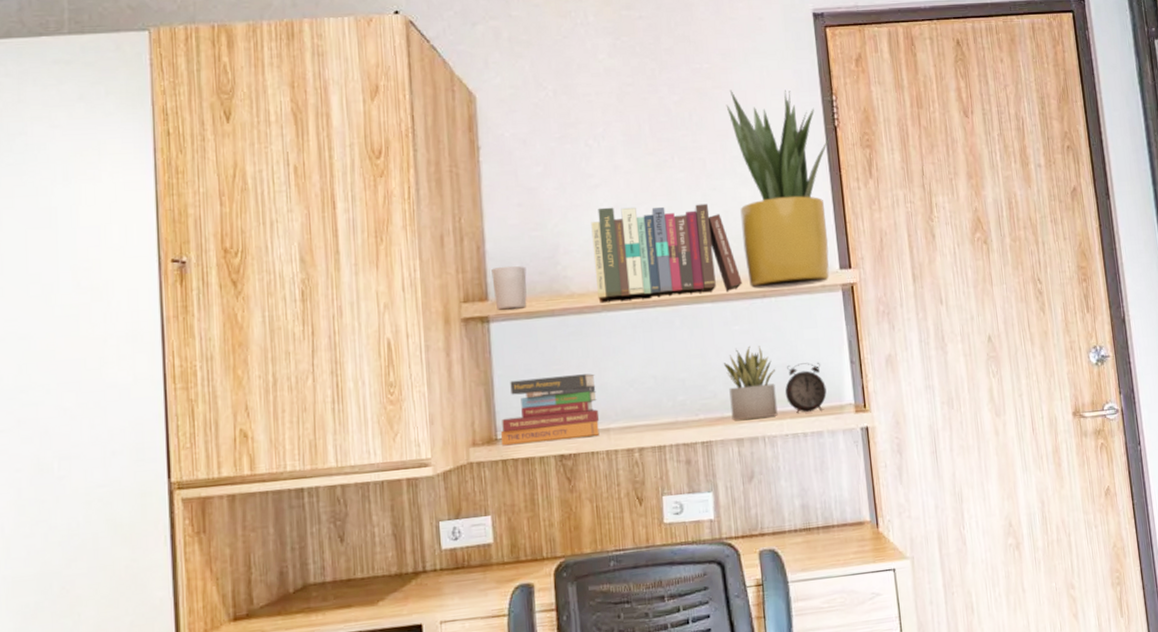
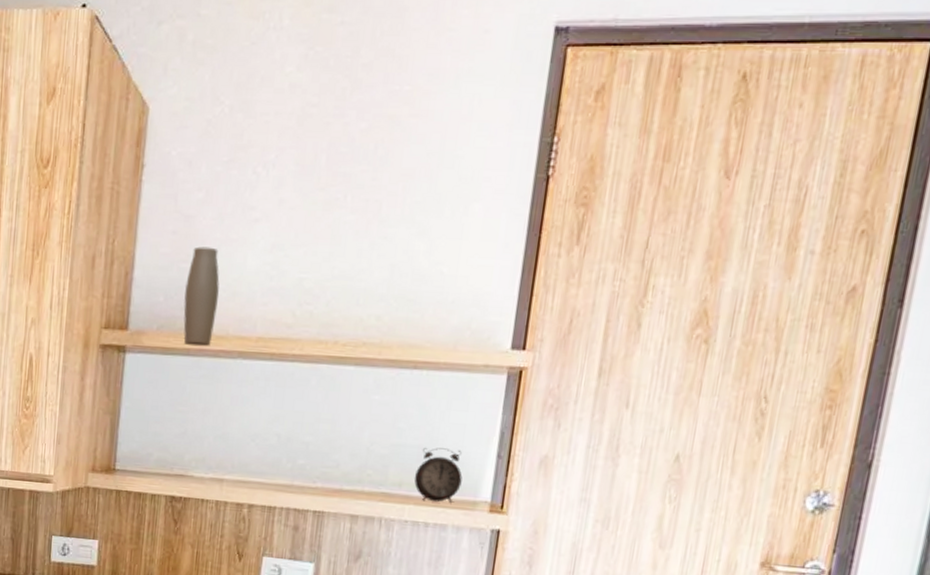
candle holder: present [491,265,527,311] -> none [134,296,170,344]
books: present [500,373,600,446] -> none [118,414,219,484]
vase: none [539,214,574,307] -> present [183,246,220,347]
books: present [591,203,742,304] -> none [236,245,394,357]
succulent plant: present [723,345,778,420] -> none [350,419,410,499]
planter: present [726,90,833,290] -> none [401,120,543,363]

